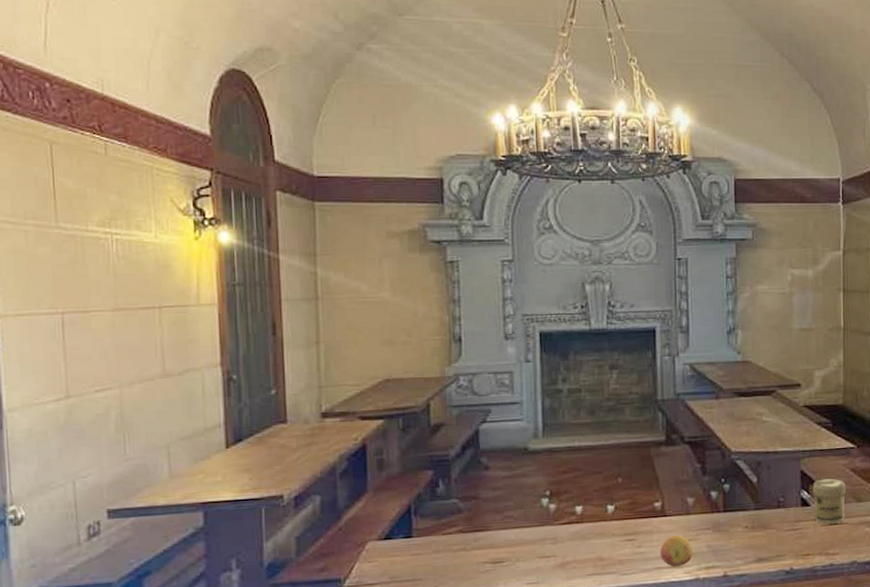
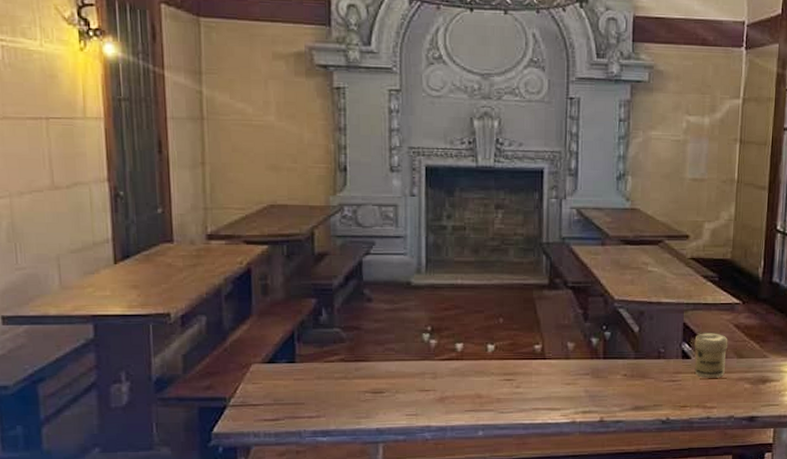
fruit: present [660,534,694,567] -> none [538,378,571,409]

